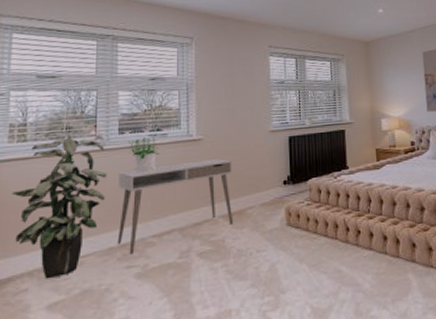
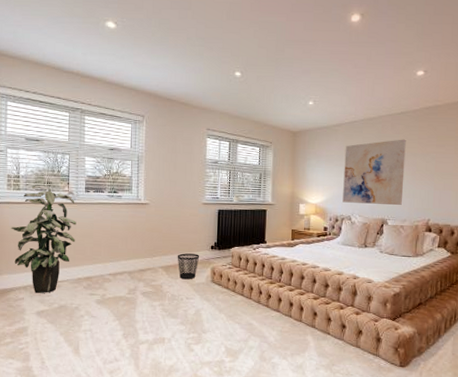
desk: present [117,158,234,255] -> none [84,220,171,286]
potted plant: present [128,137,160,173] -> none [92,197,116,225]
wastebasket: none [242,193,271,228] -> present [177,253,200,280]

